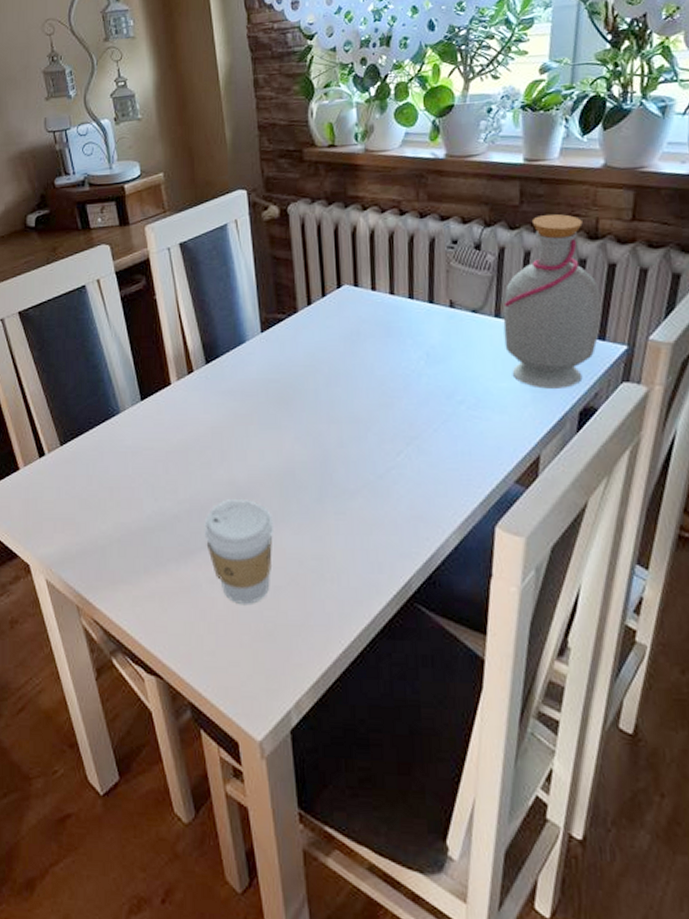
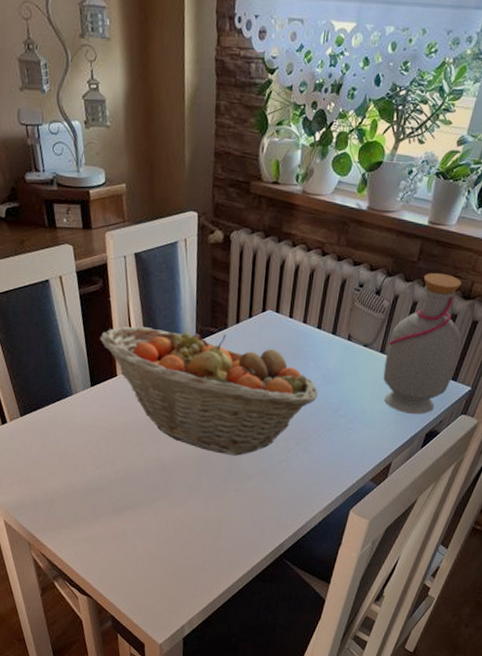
fruit basket: none [147,319,423,467] -> present [100,326,318,456]
coffee cup: present [204,500,273,604] -> none [133,473,188,551]

